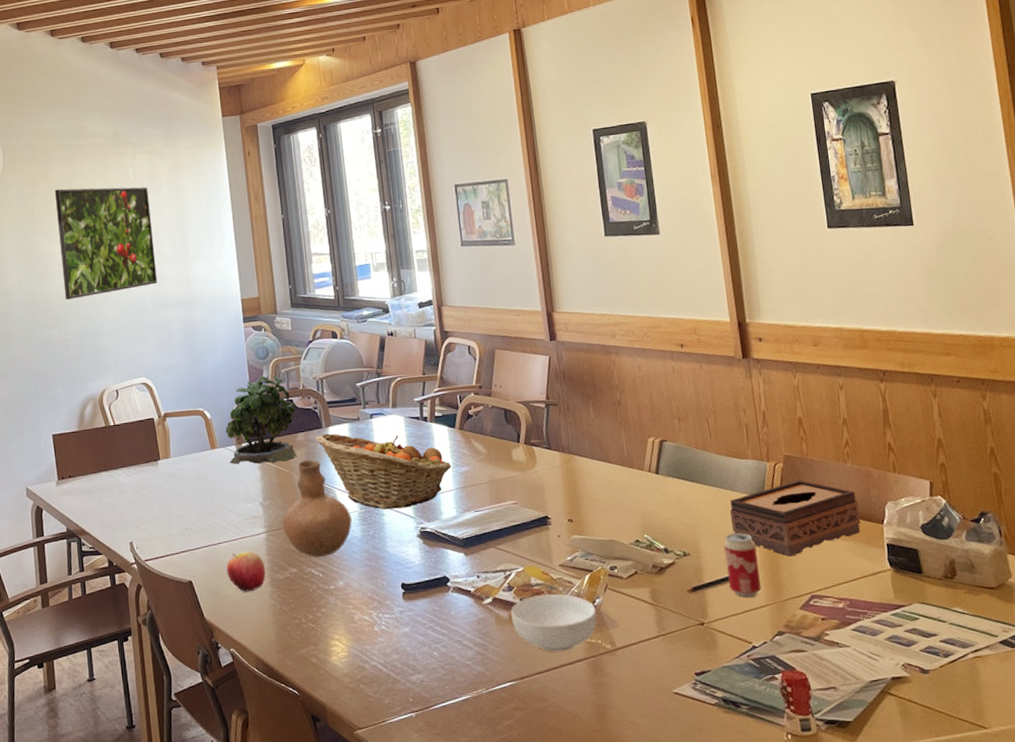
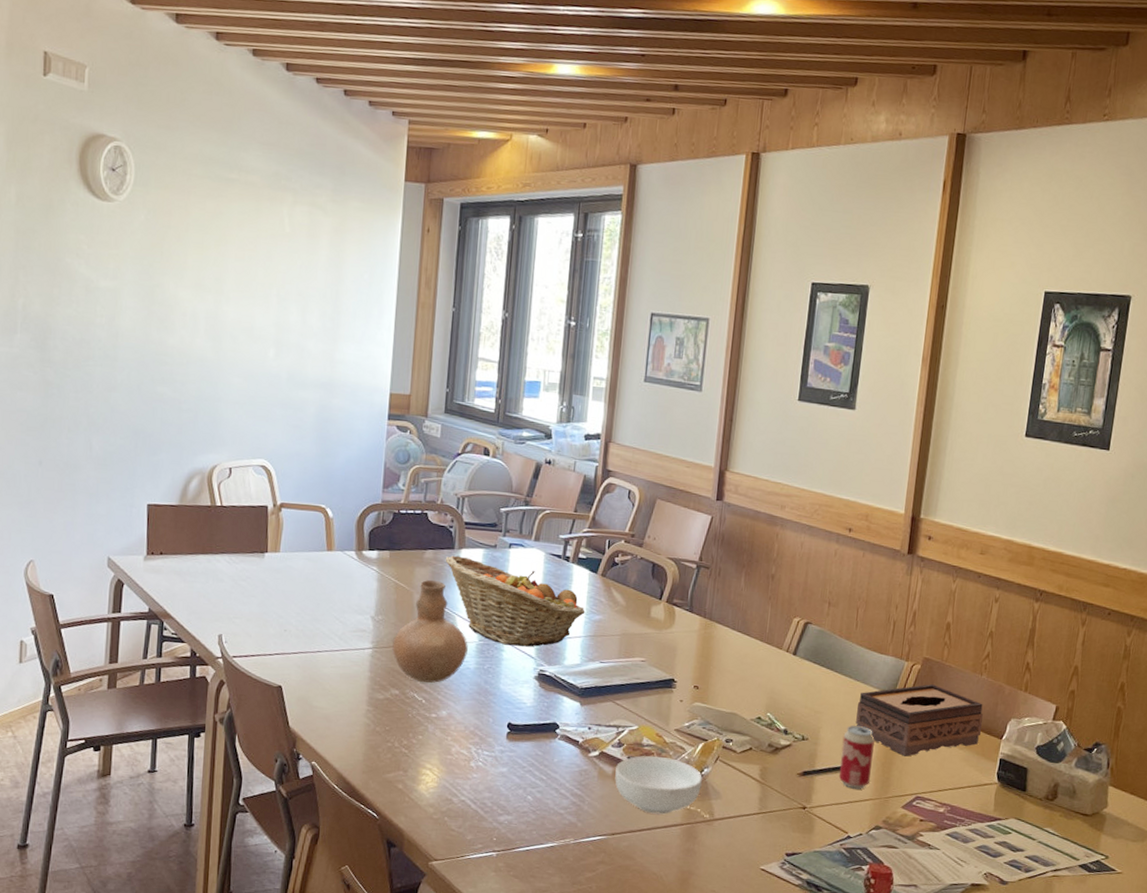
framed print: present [54,186,158,300] -> none [185,225,304,358]
potted plant: present [225,369,298,464] -> none [345,473,432,577]
apple: present [226,551,266,592] -> none [322,664,365,707]

